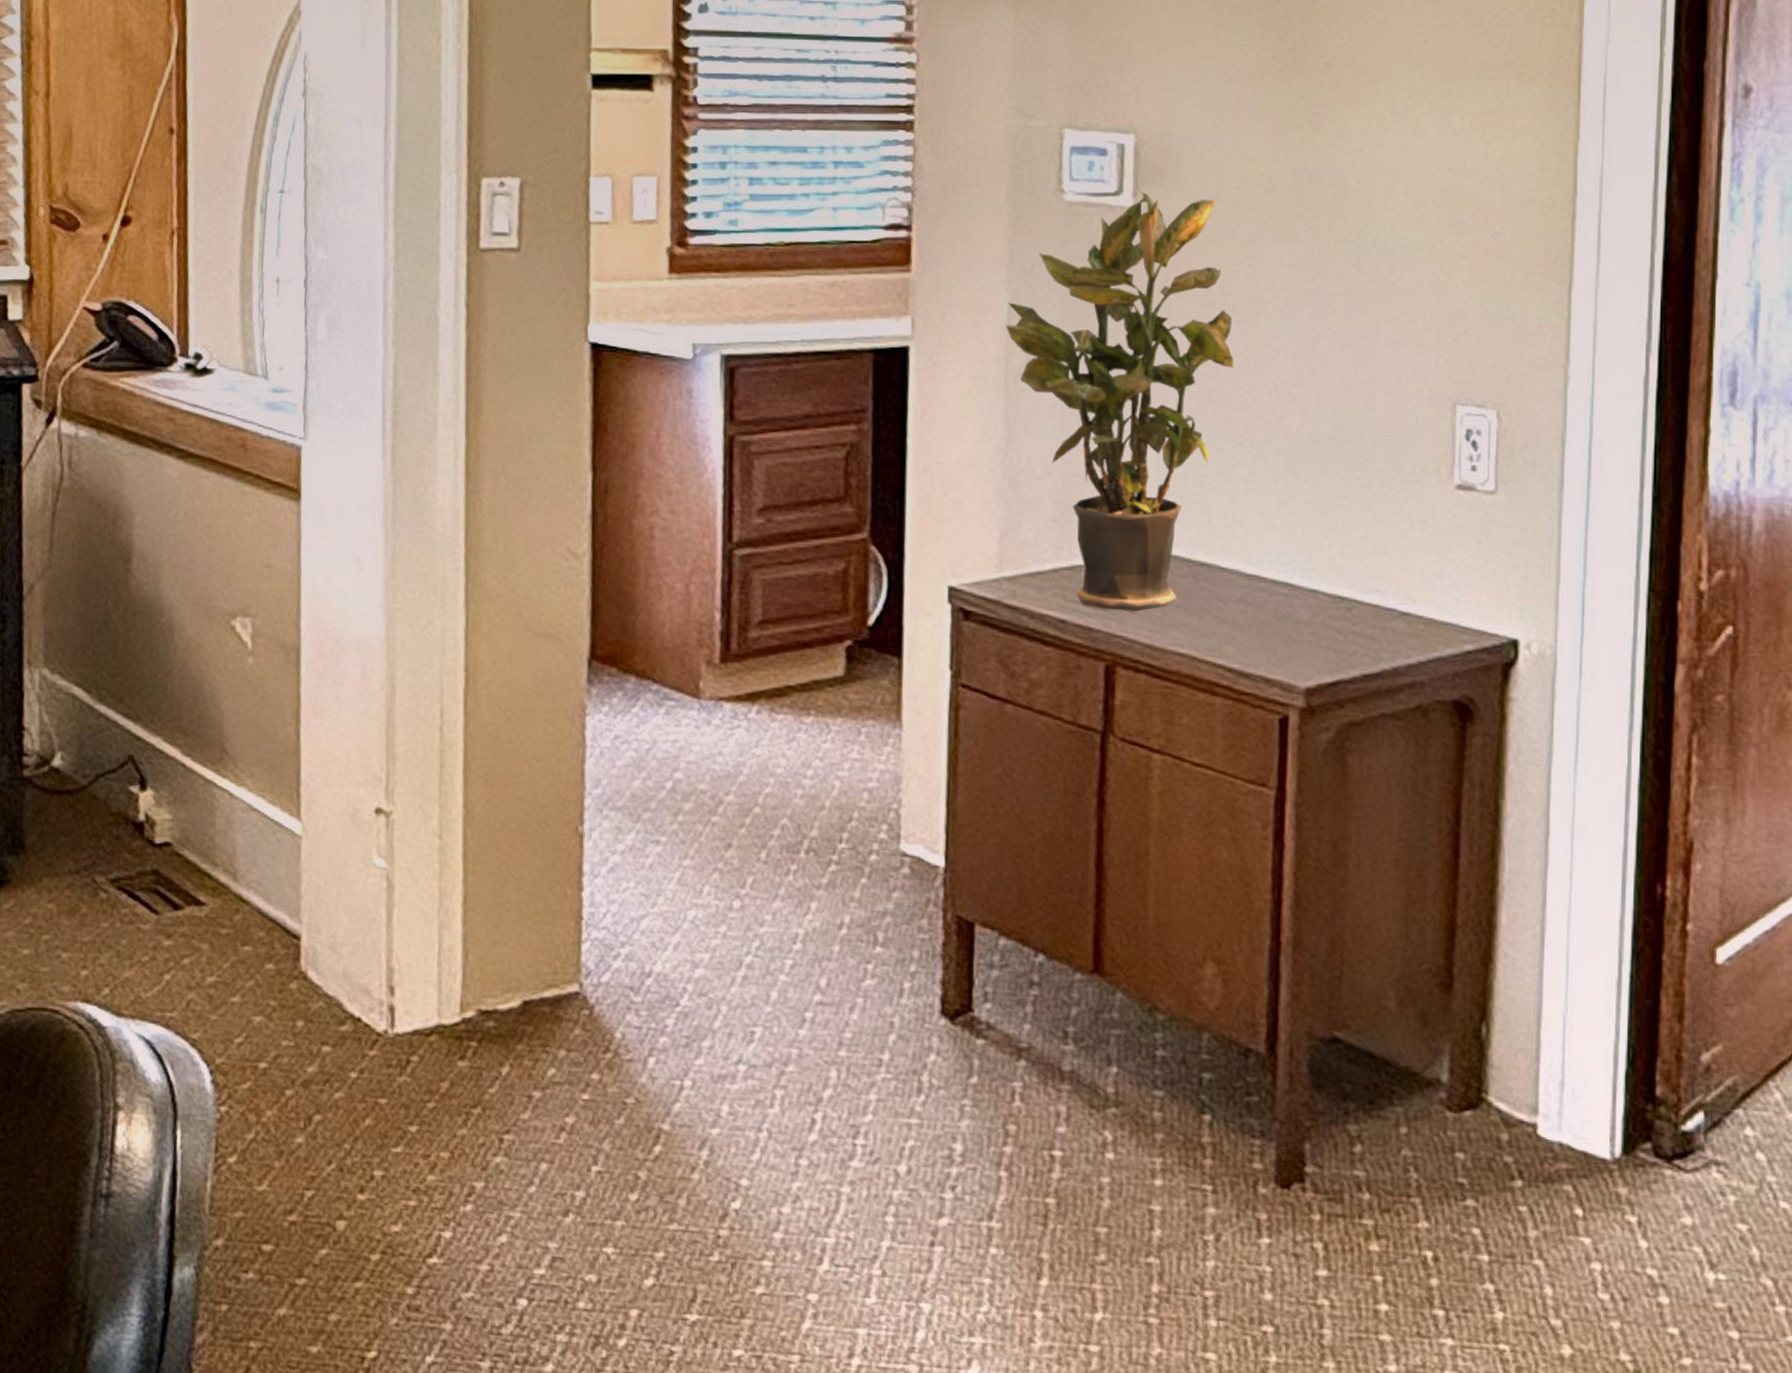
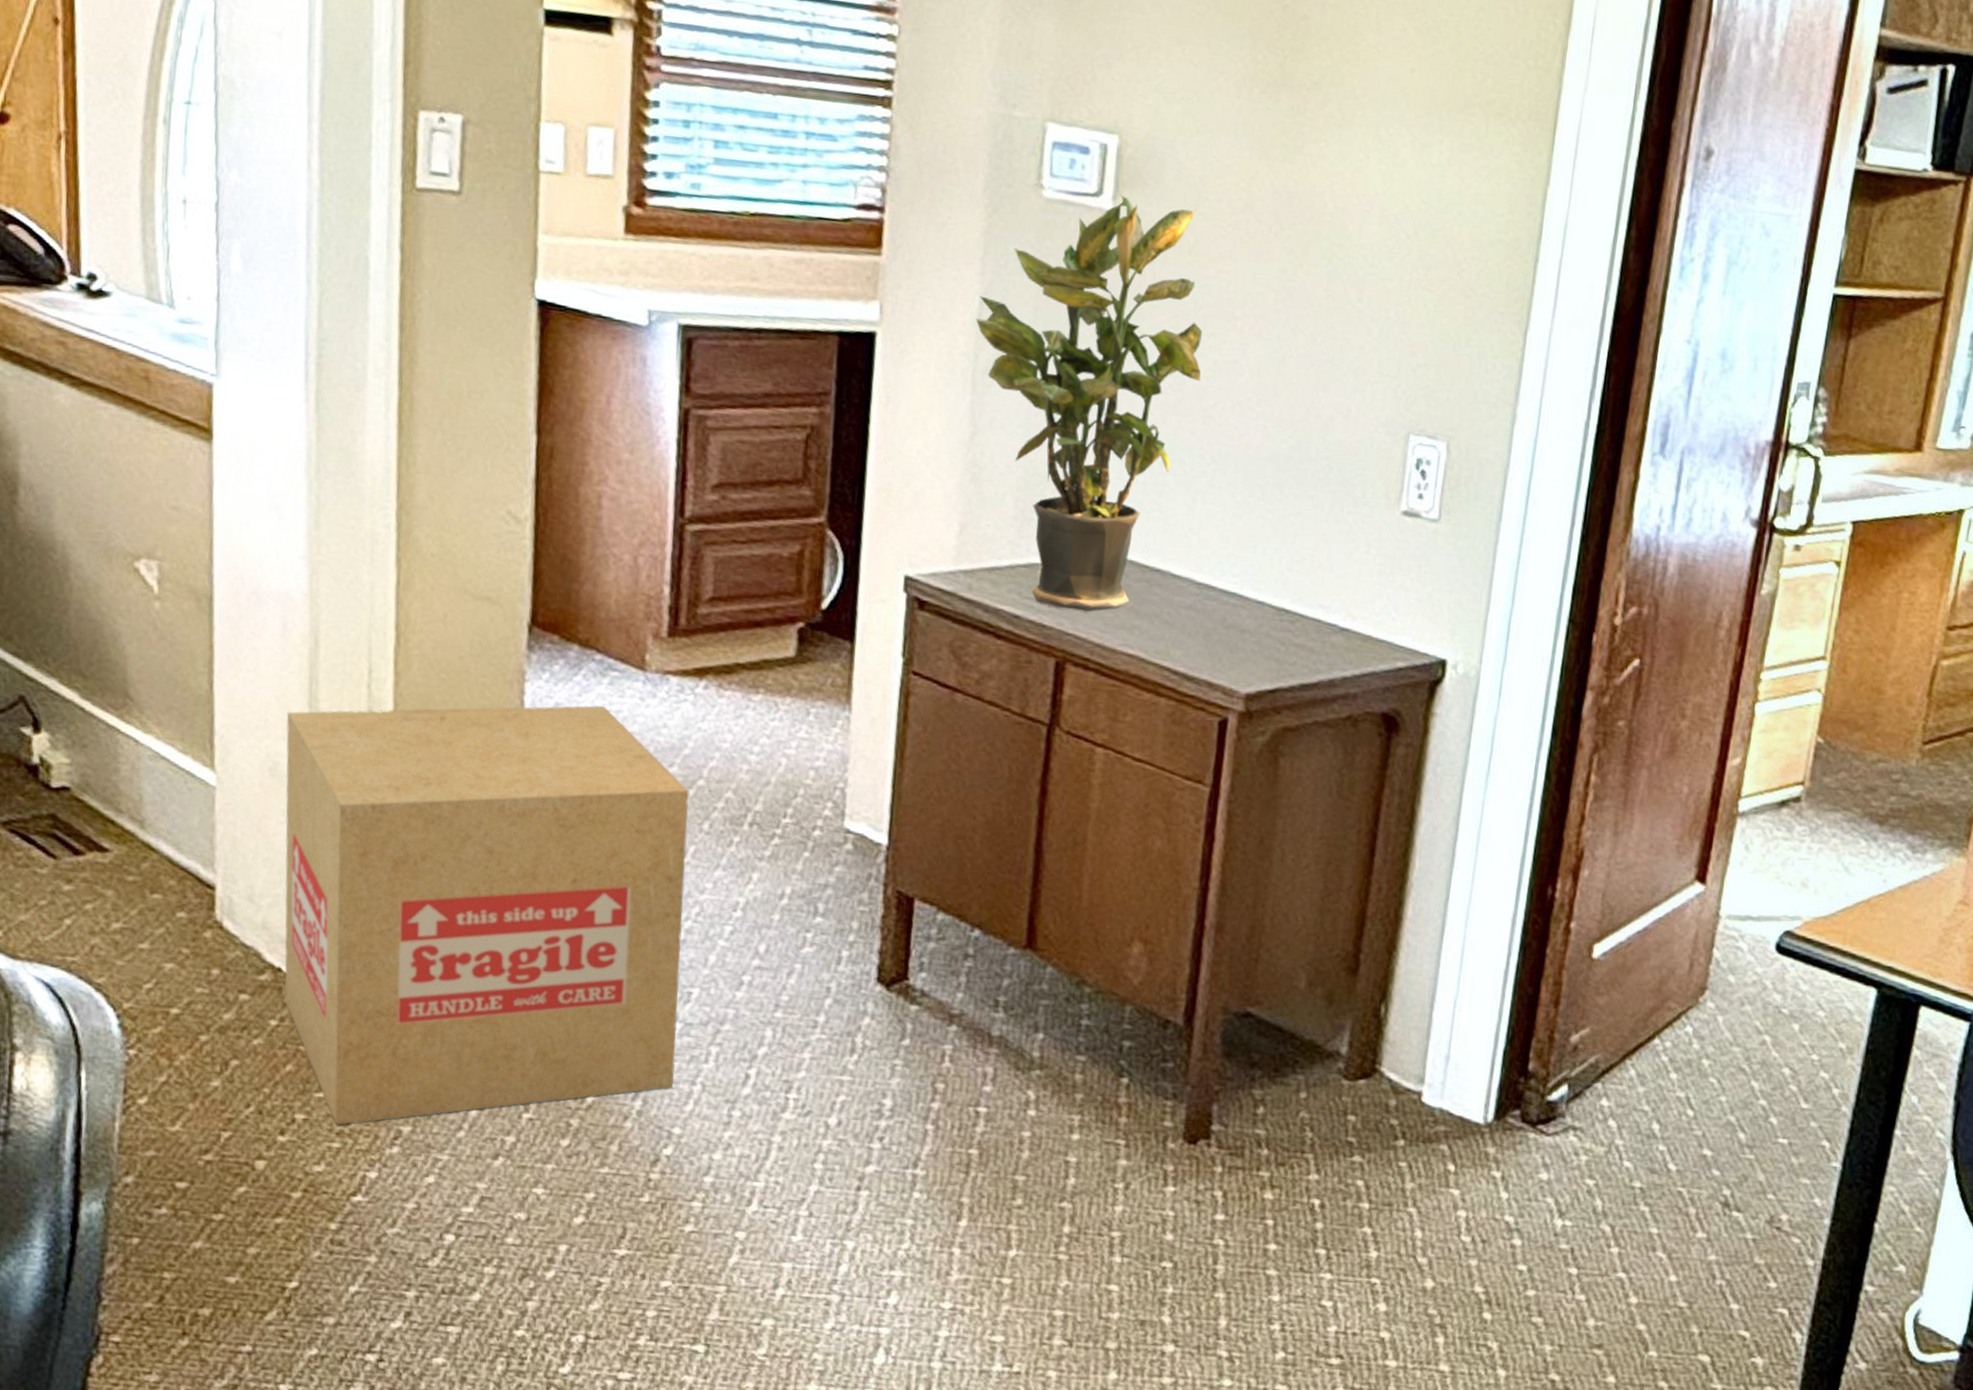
cardboard box: none [363,735,746,1182] -> present [284,705,689,1125]

